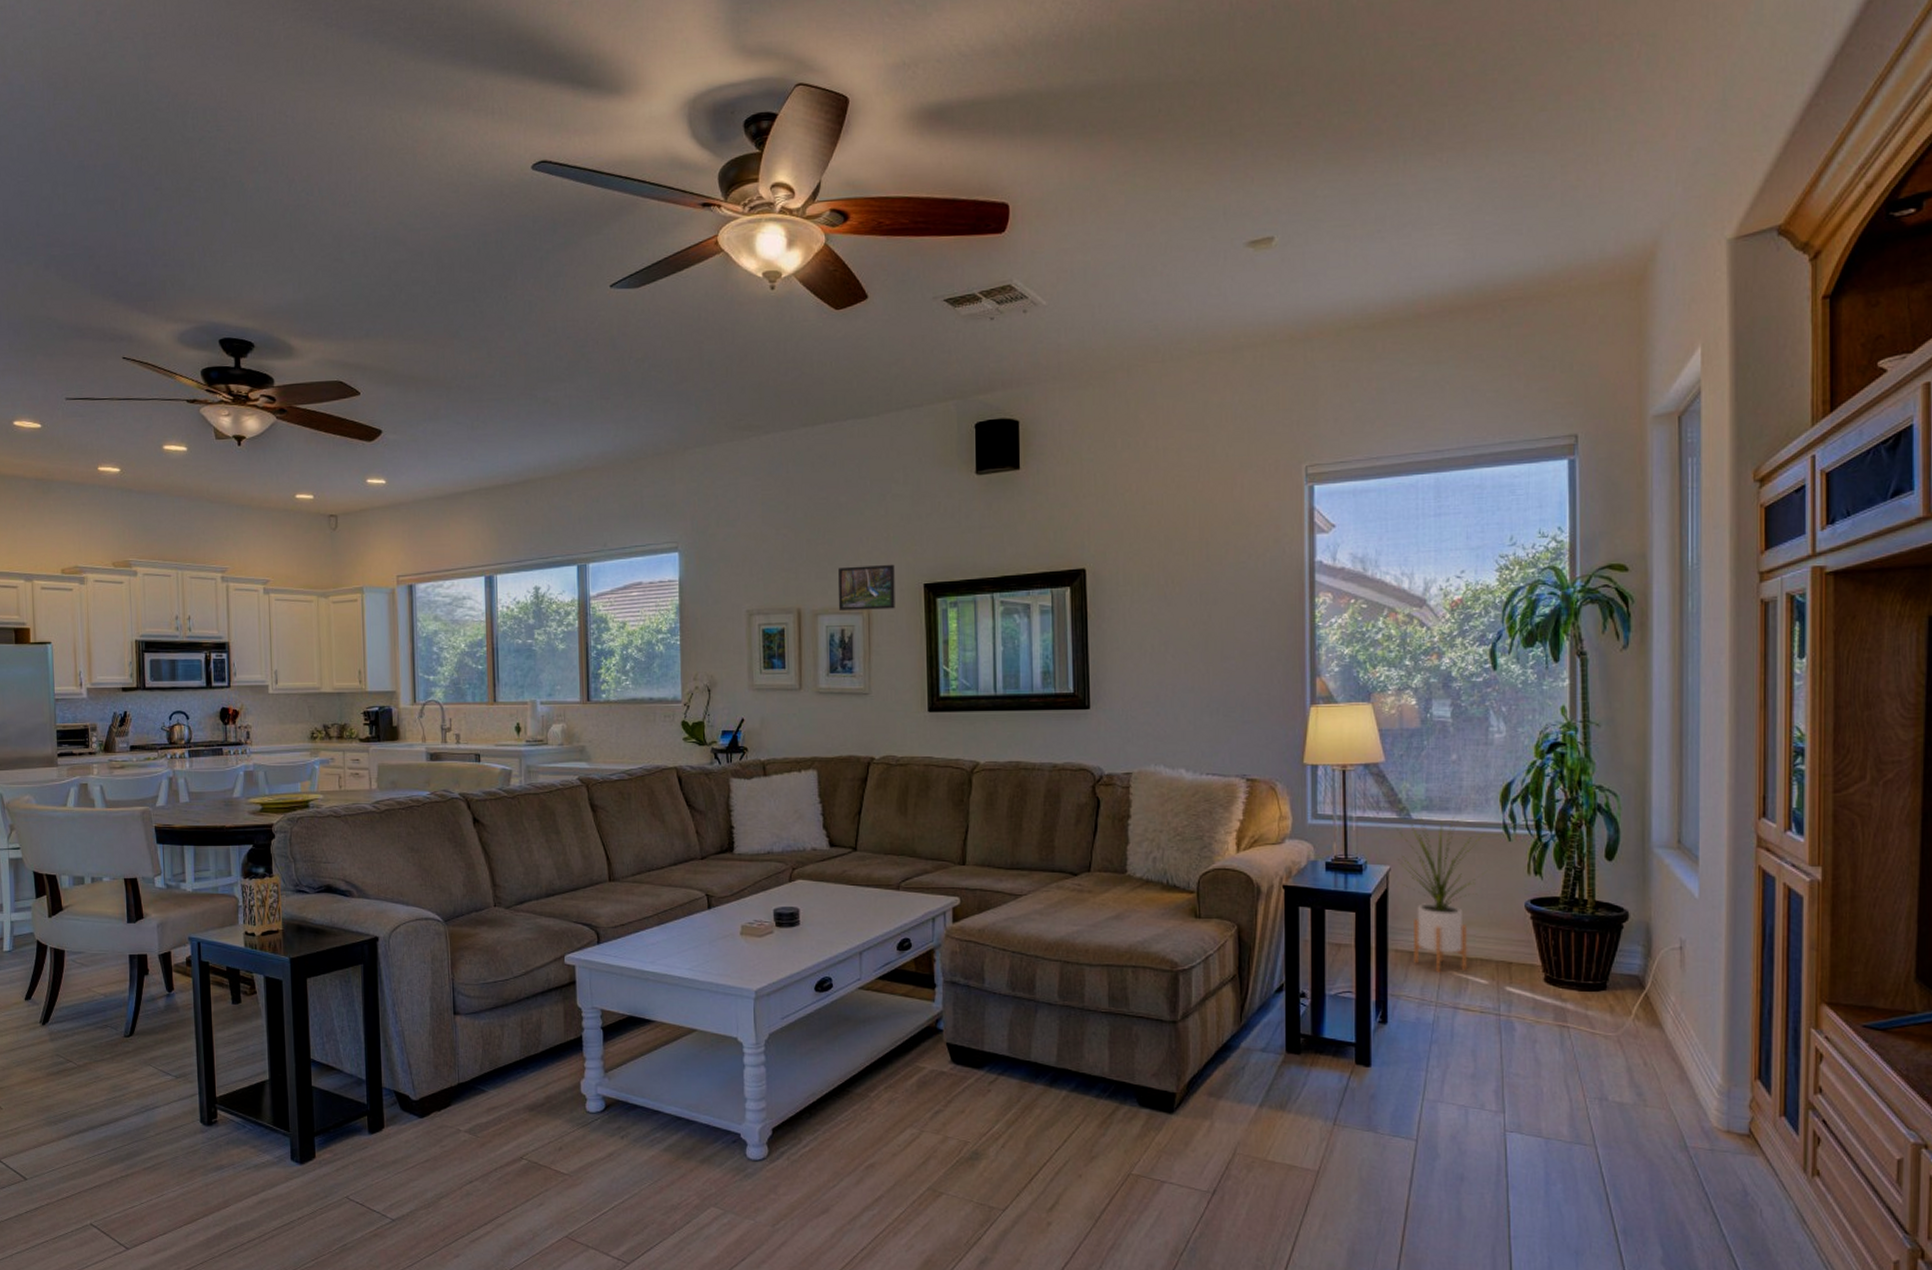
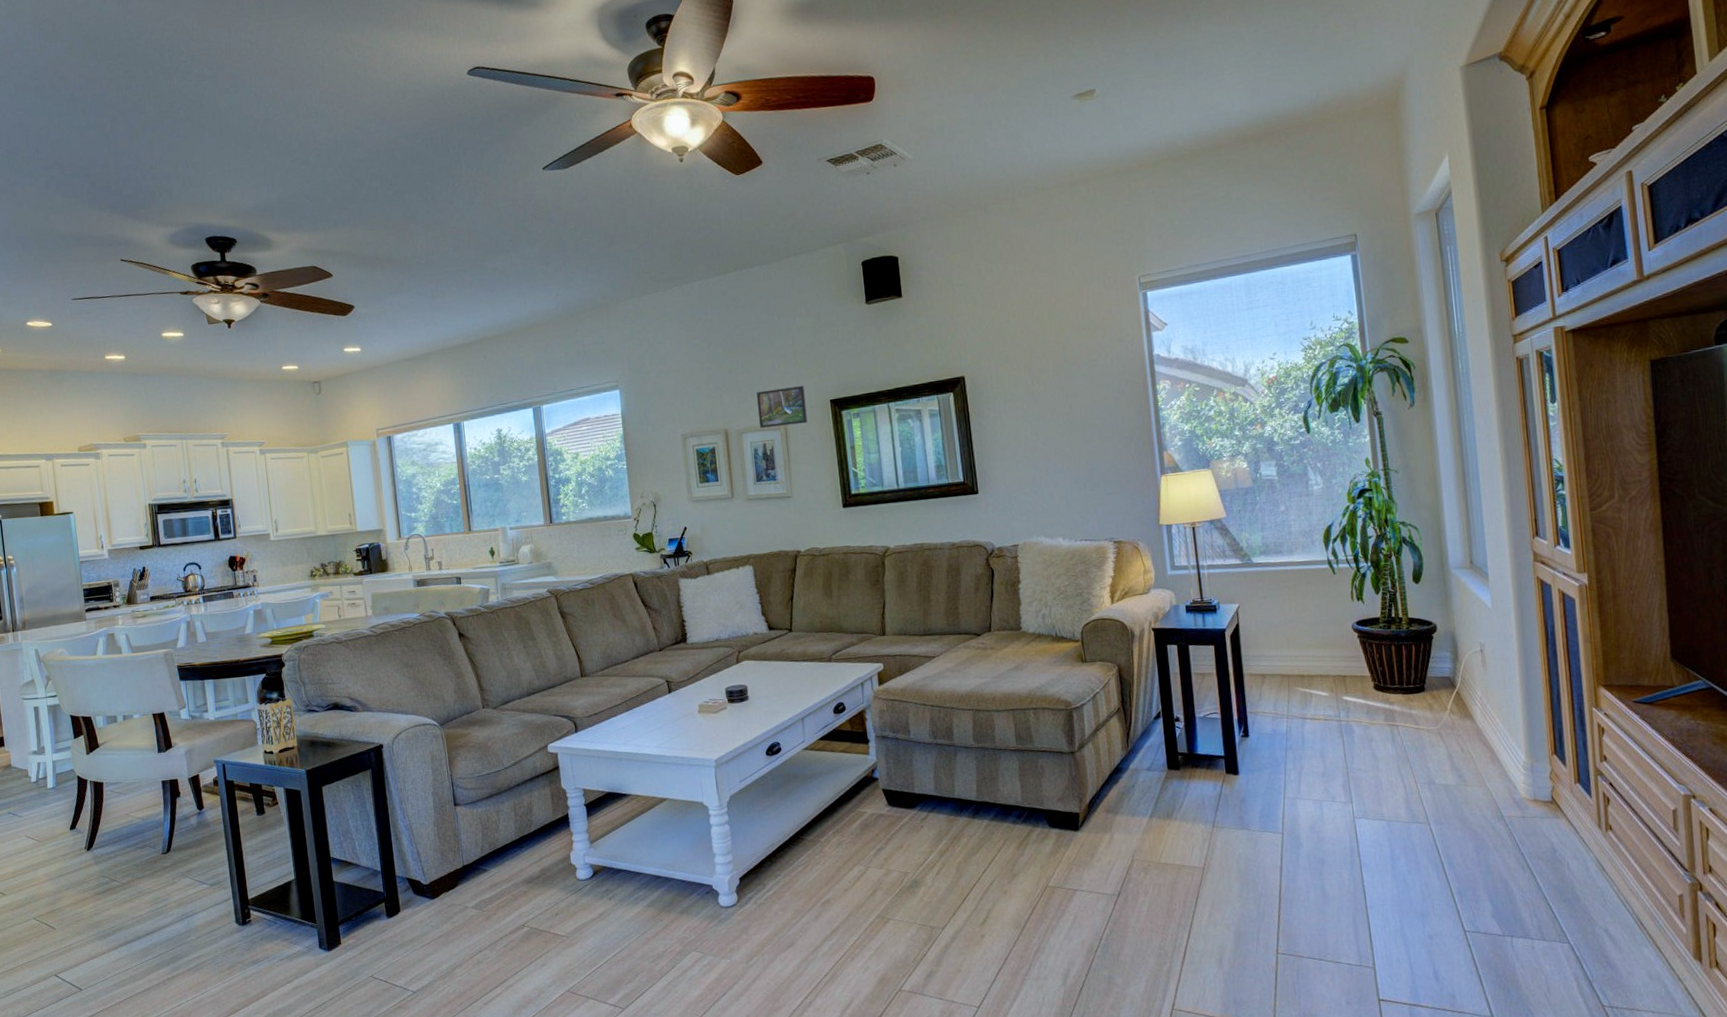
house plant: present [1397,816,1488,973] -> none [1241,557,1319,690]

